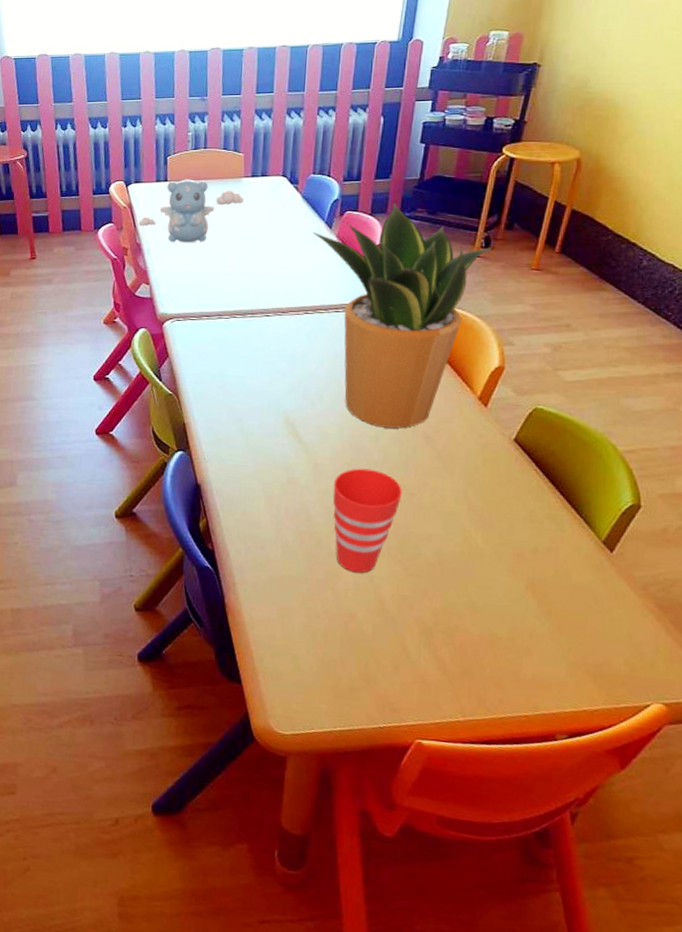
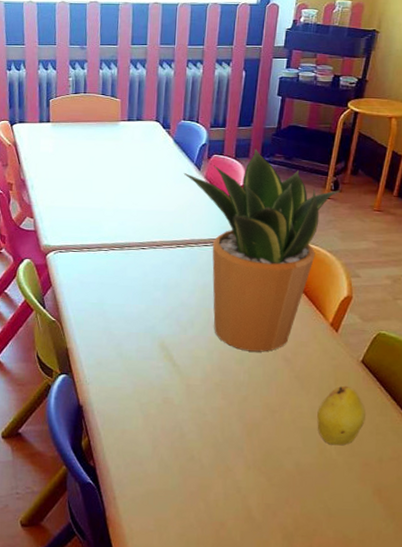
teddy bear: present [138,179,245,243] -> none [22,121,121,180]
cup: present [333,468,402,573] -> none [204,388,265,485]
fruit: none [461,466,518,534] -> present [317,385,366,446]

